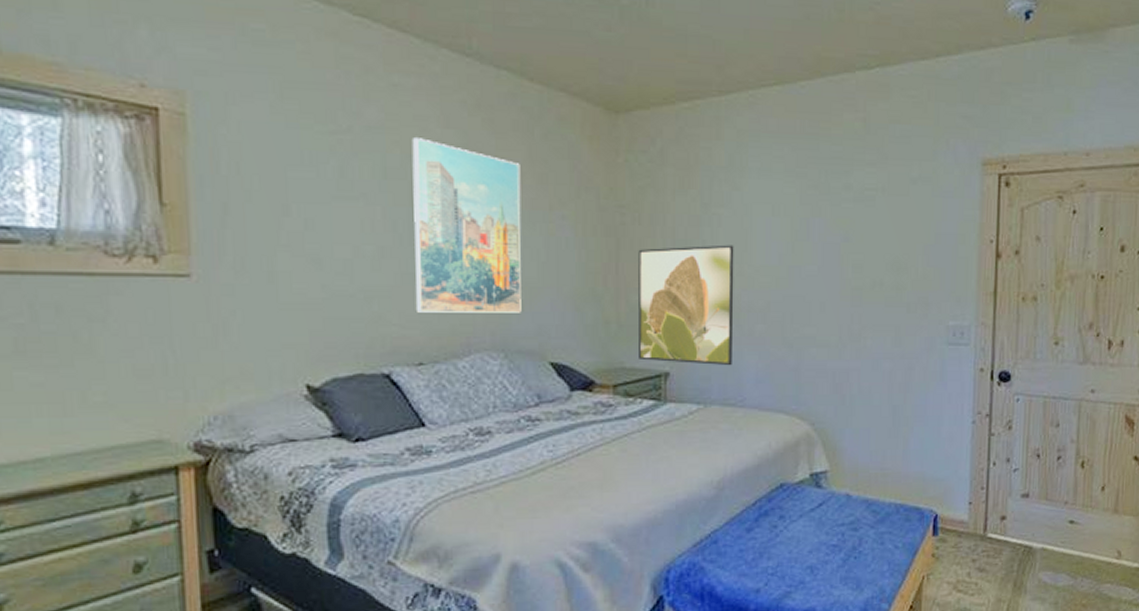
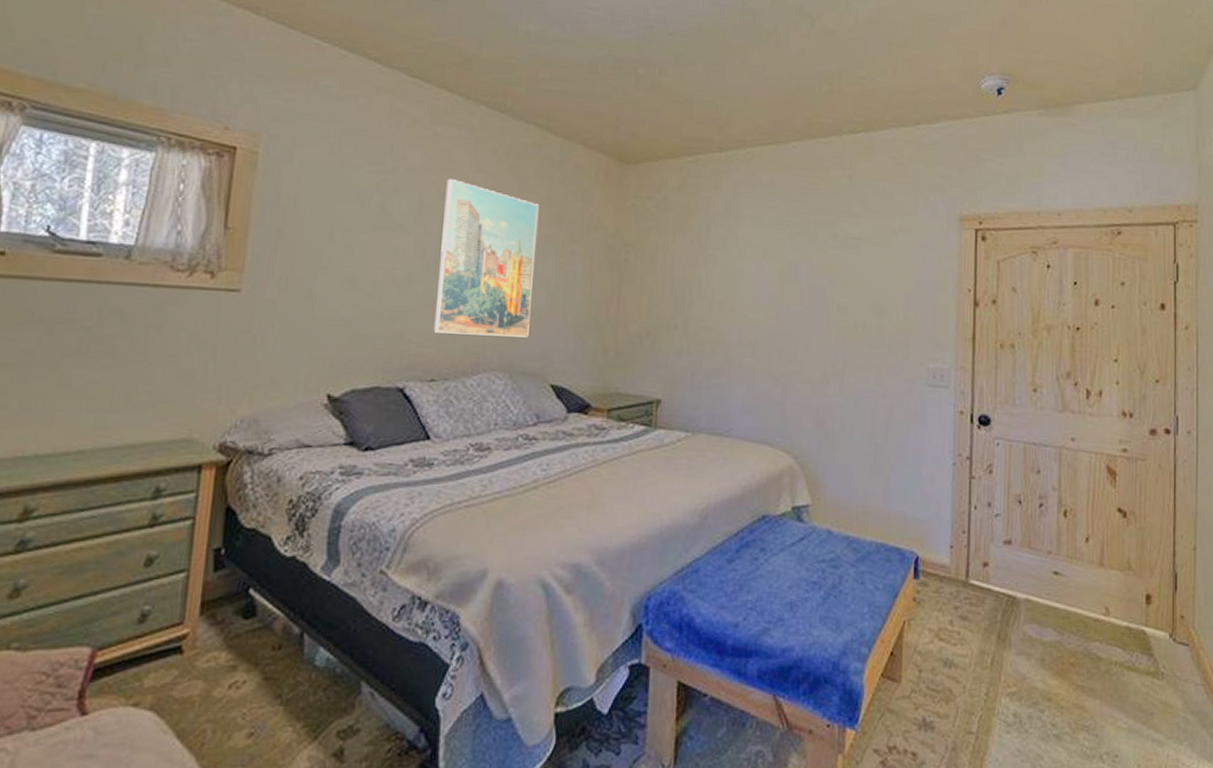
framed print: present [638,244,734,366] -> none [633,283,727,397]

